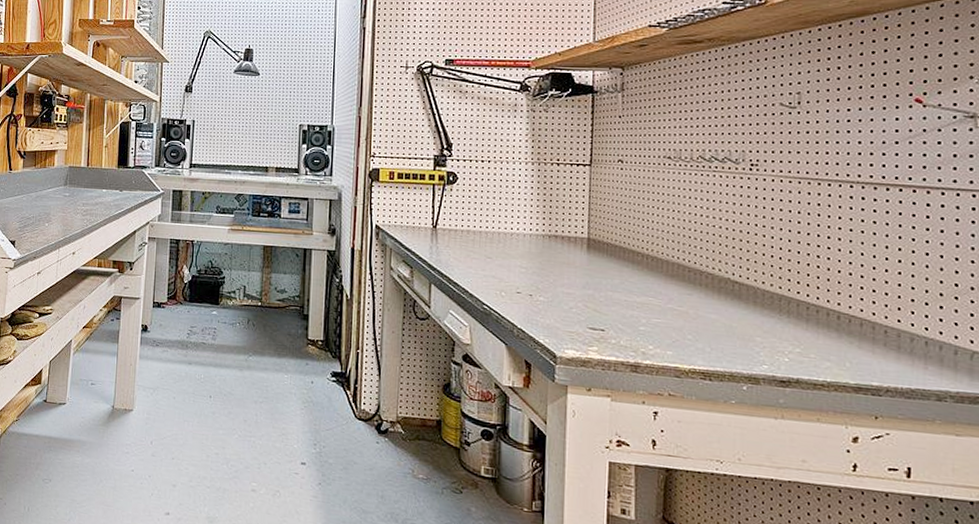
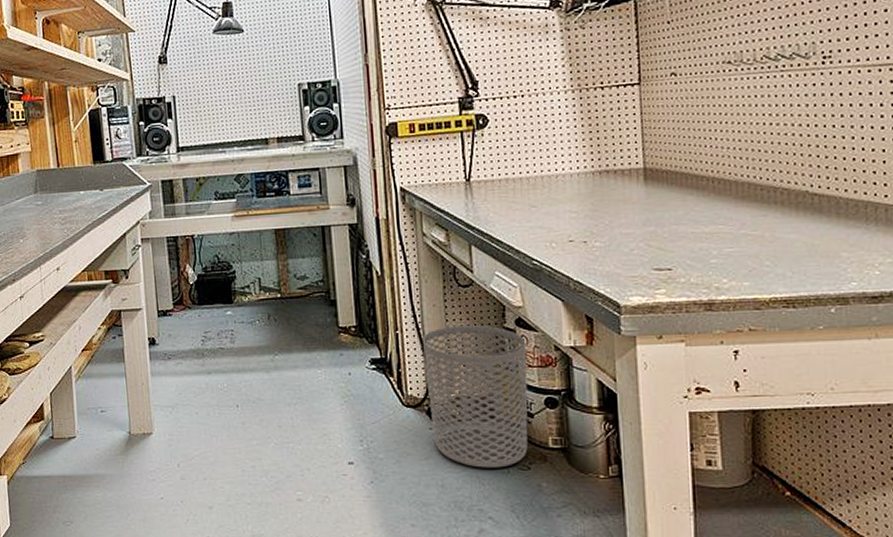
waste bin: none [378,352,470,488] -> present [423,324,528,468]

